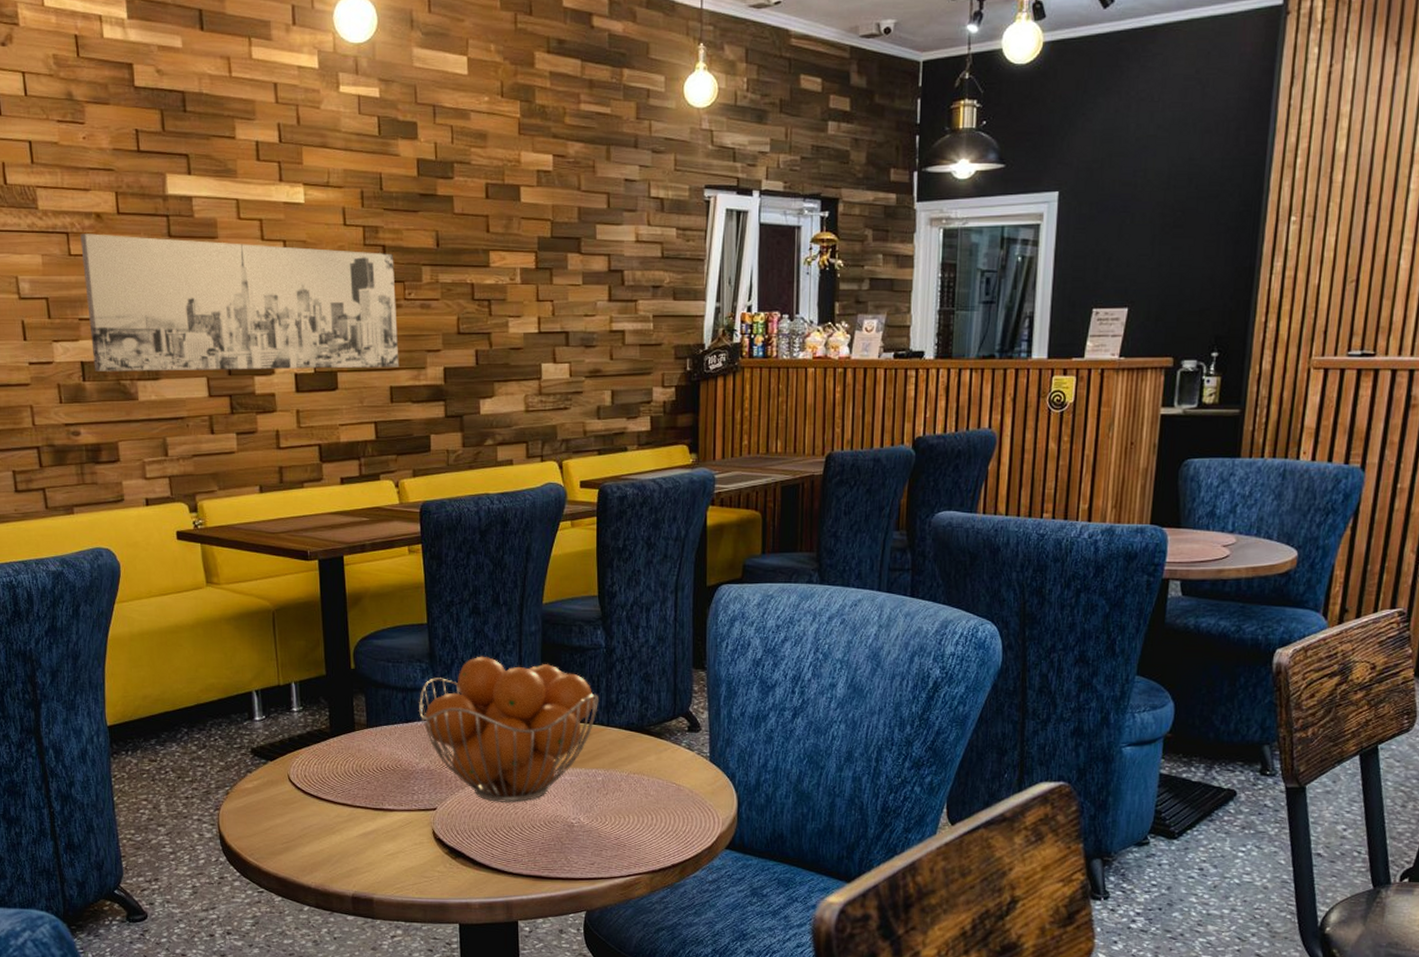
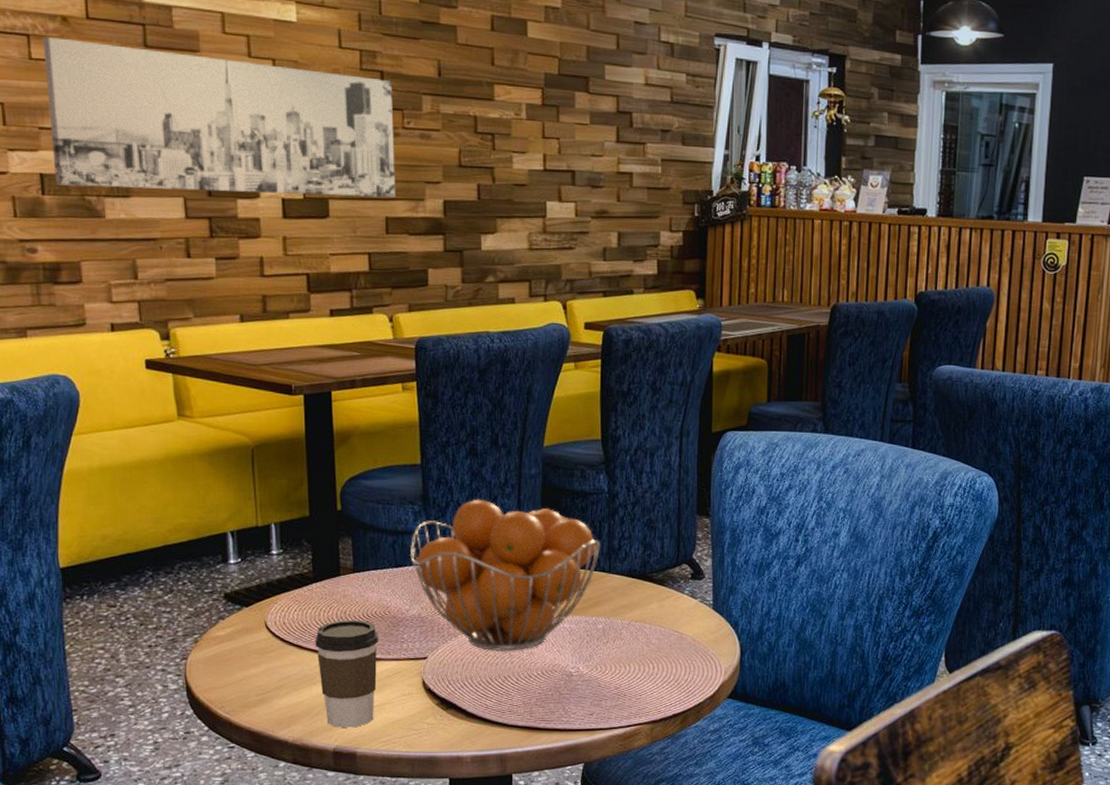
coffee cup: none [333,772,391,875] -> present [315,619,378,728]

